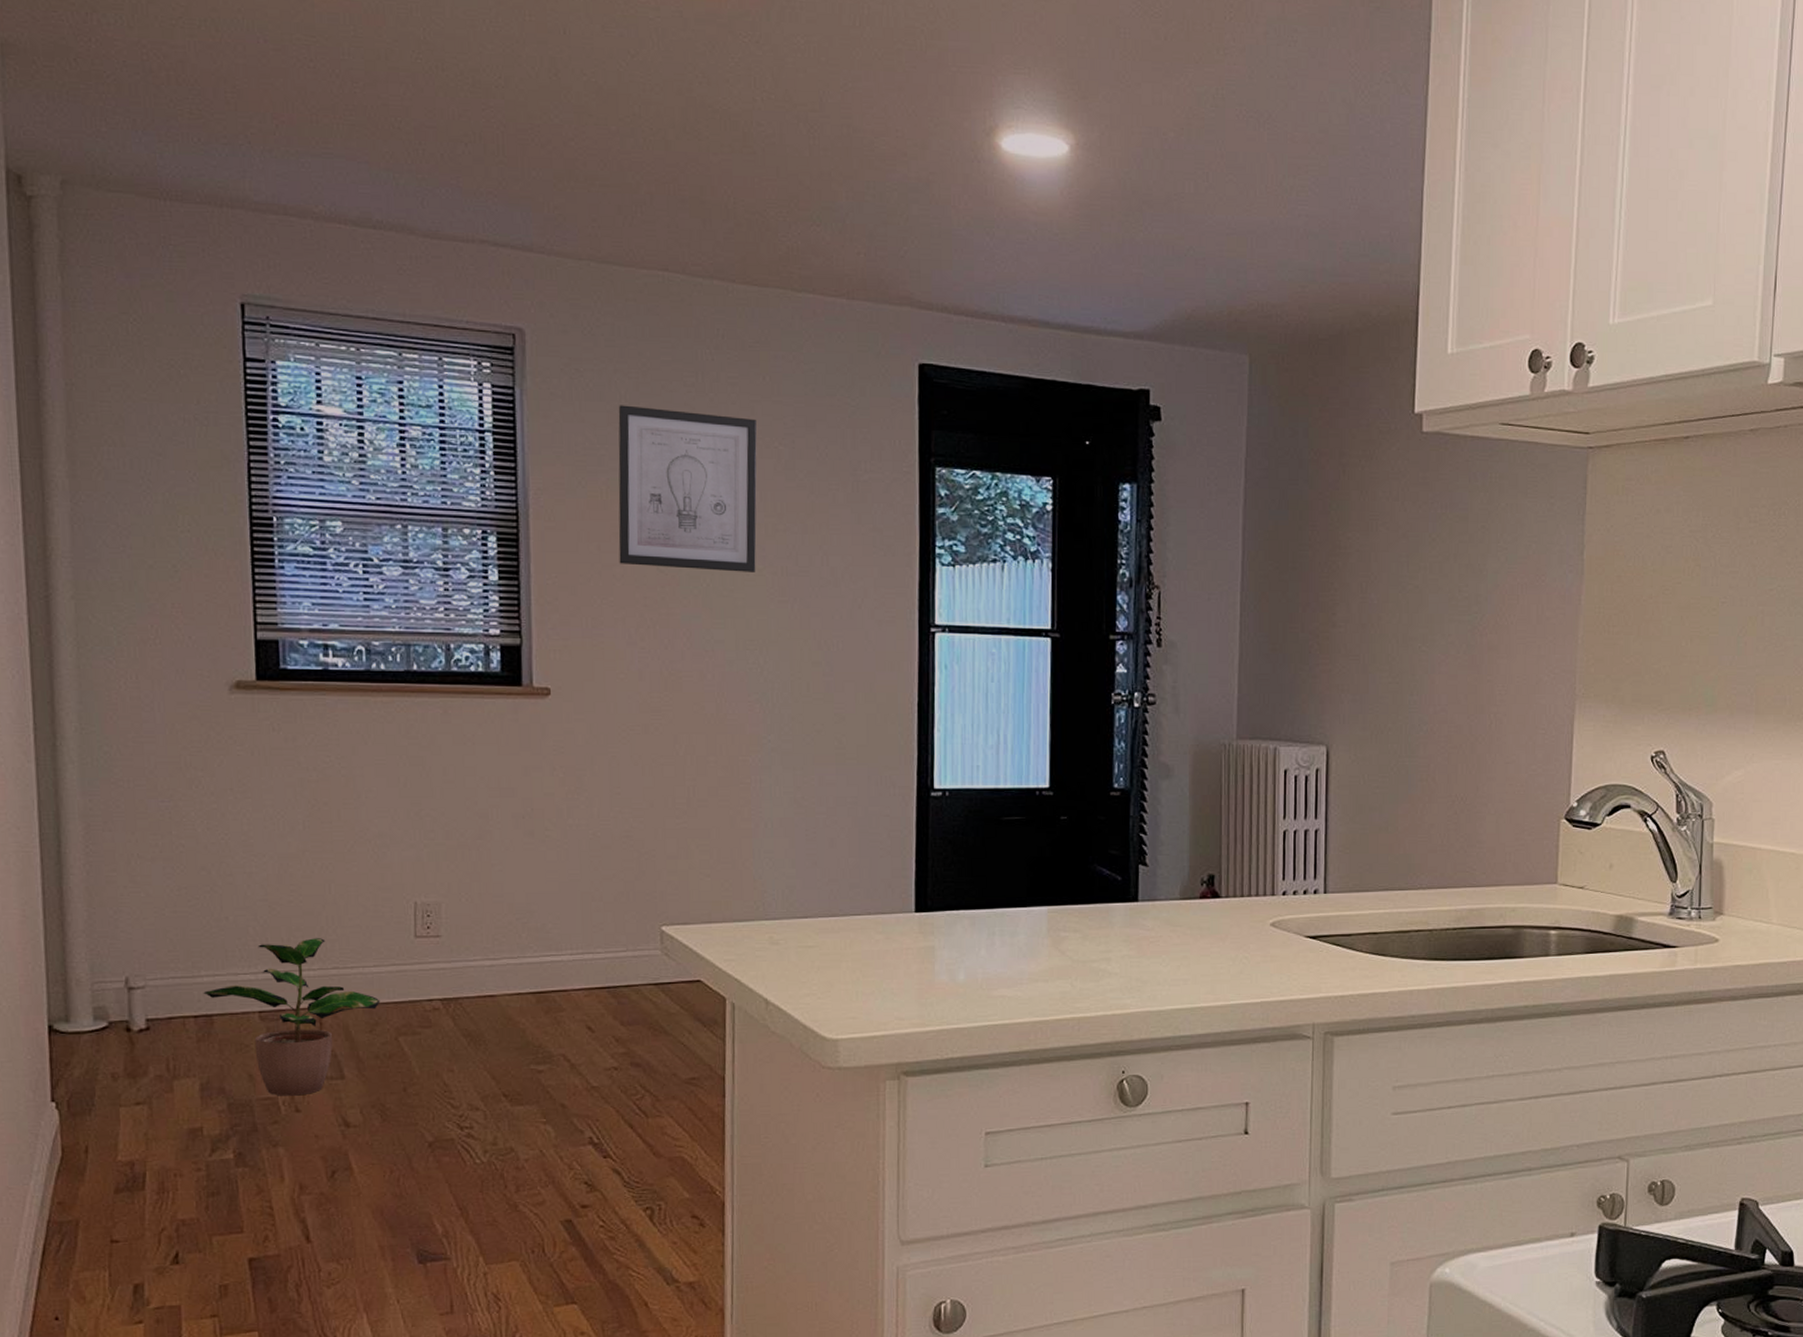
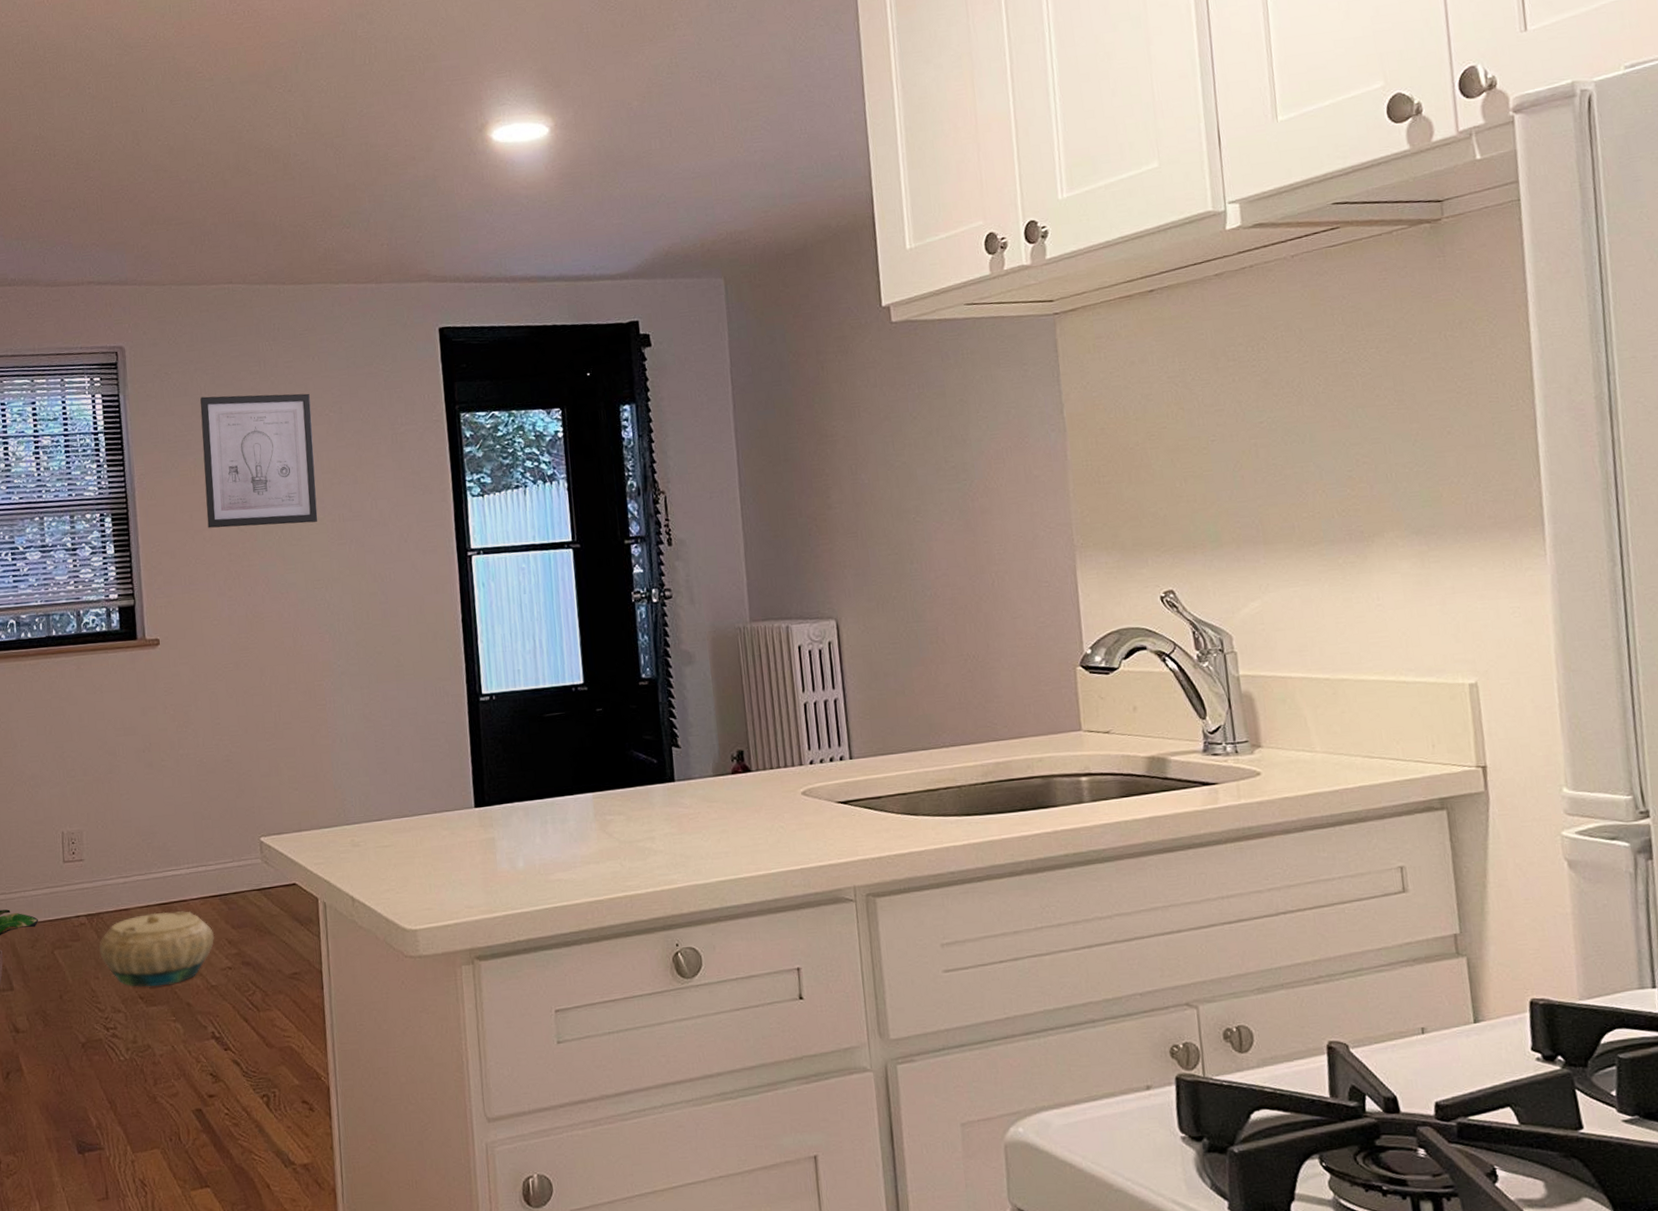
basket: none [456,1001,600,1084] -> present [99,911,215,987]

